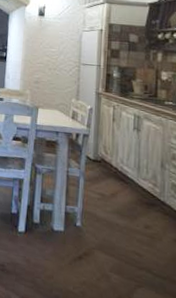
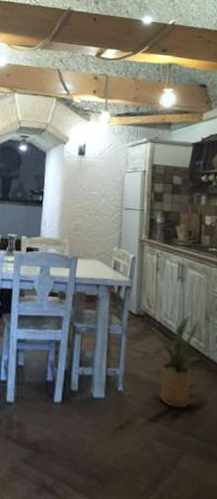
house plant: none [105,163,156,246] -> present [148,315,200,408]

